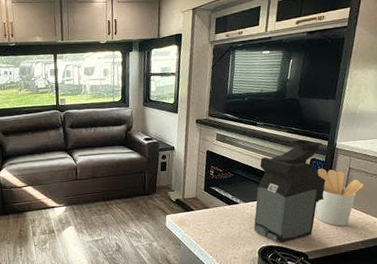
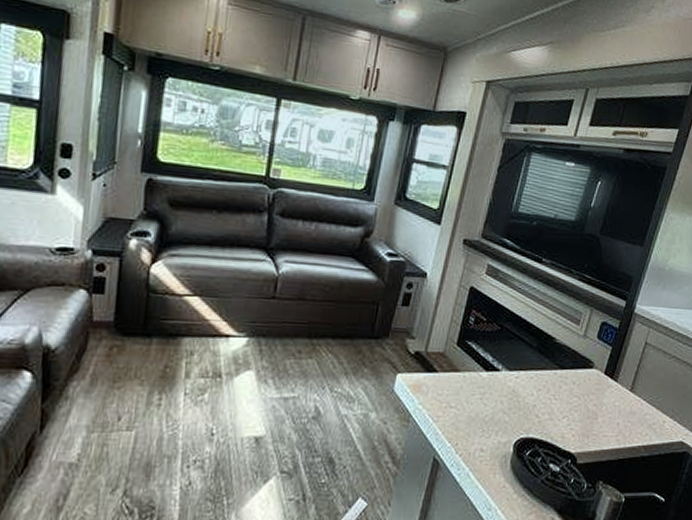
coffee maker: present [254,139,326,244] -> none [513,292,620,437]
utensil holder: present [315,168,364,226] -> none [595,338,659,422]

